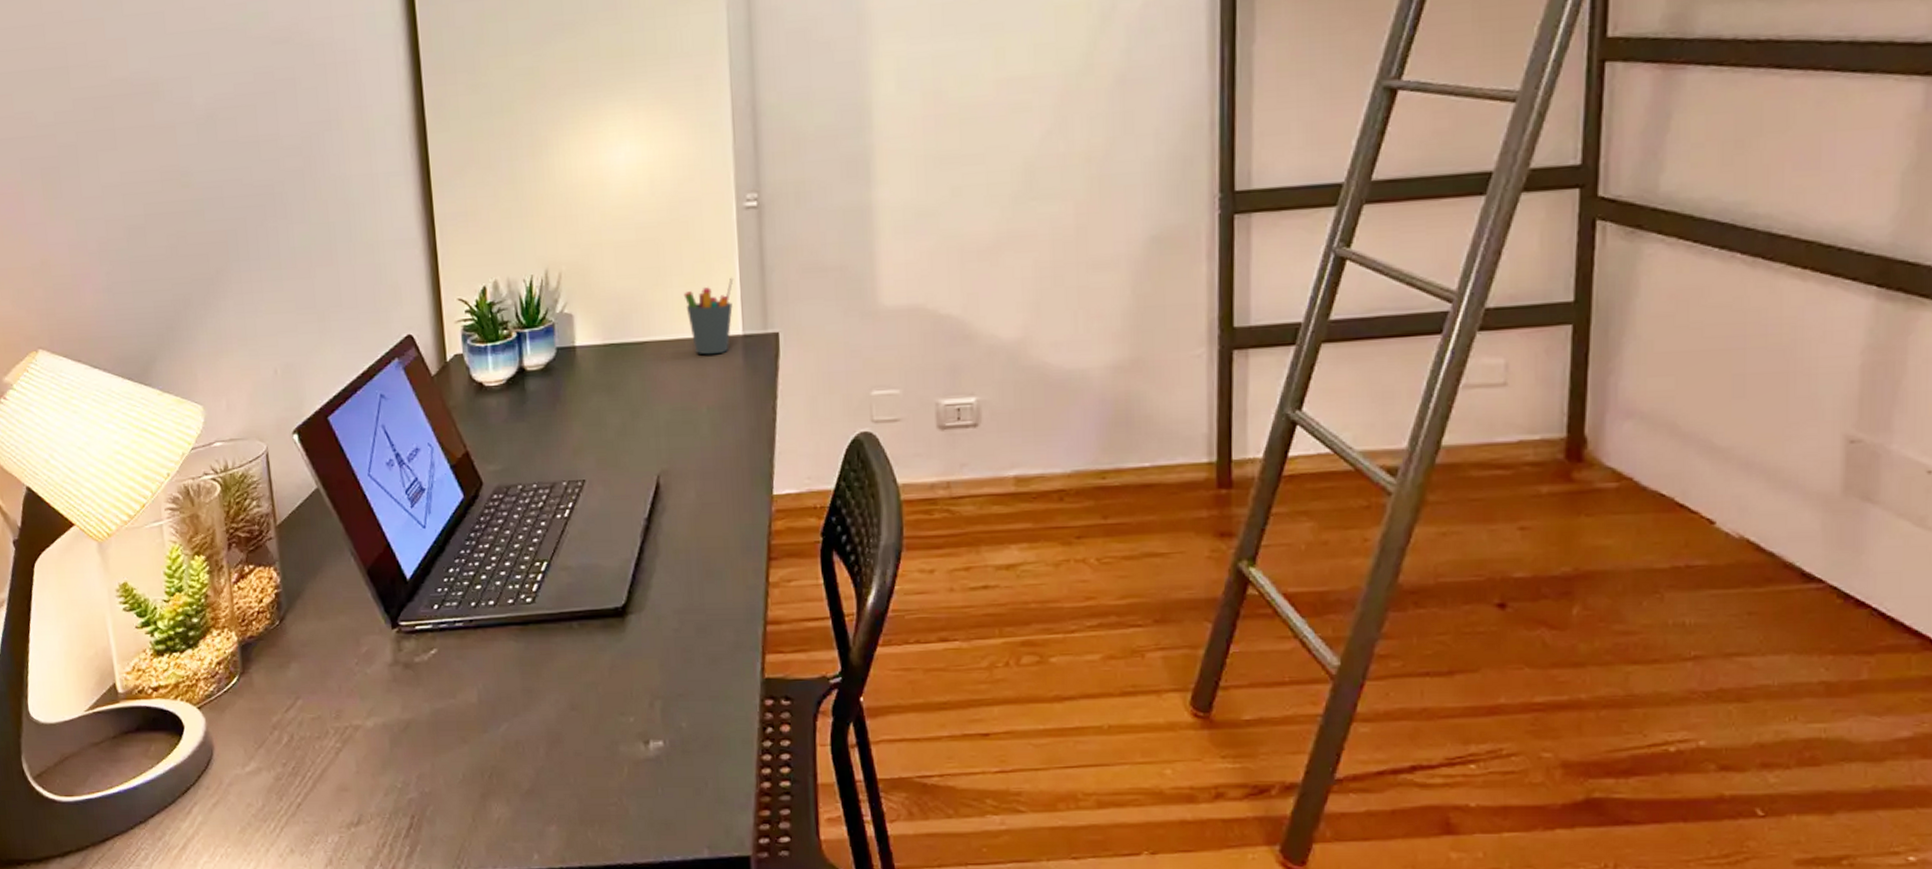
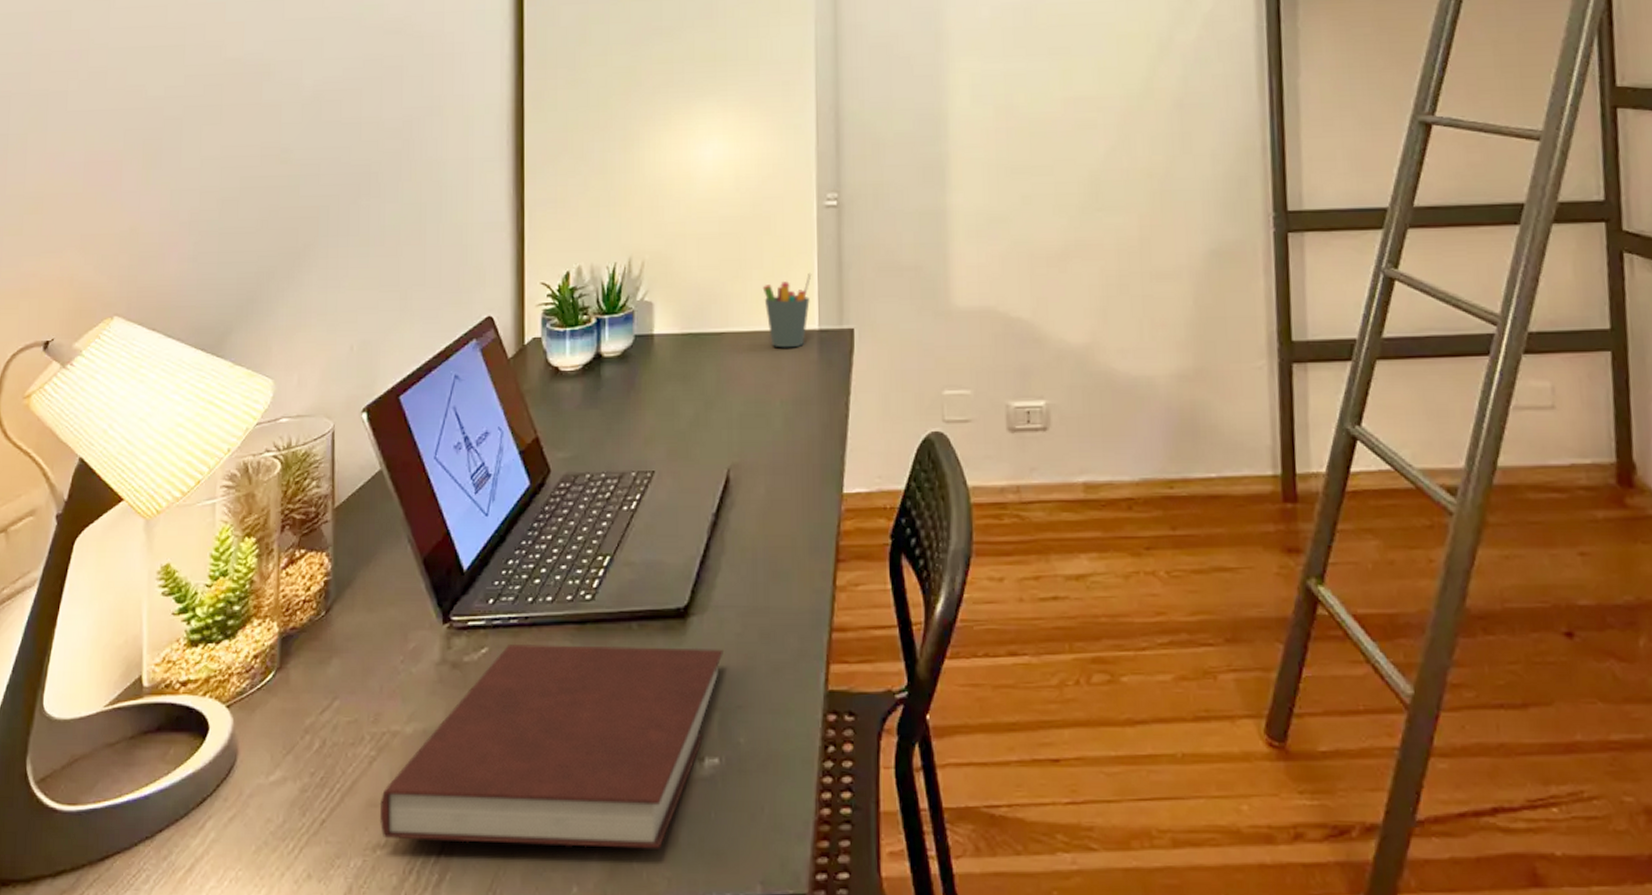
notebook: none [350,643,664,821] -> present [379,643,725,849]

